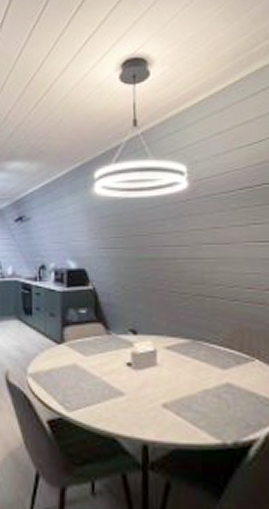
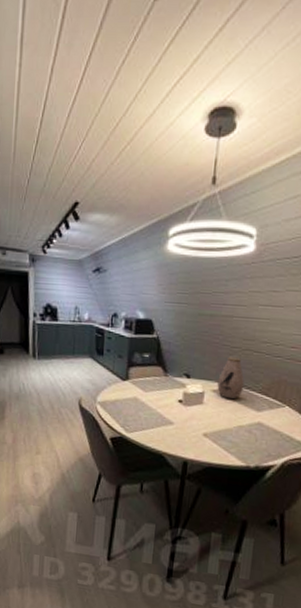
vase: none [170,305,202,357] -> present [217,356,245,400]

